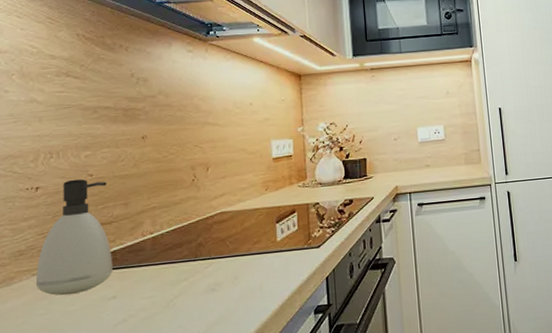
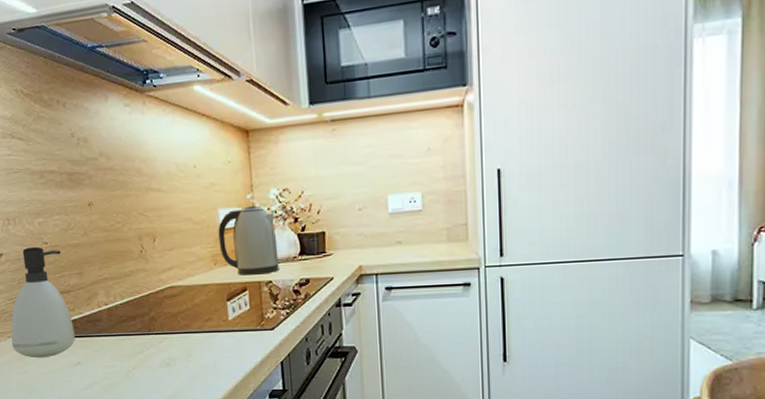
kettle: none [270,137,326,199] -> present [218,205,279,276]

